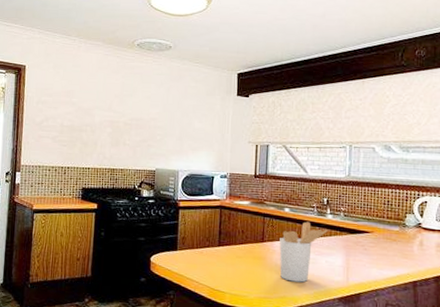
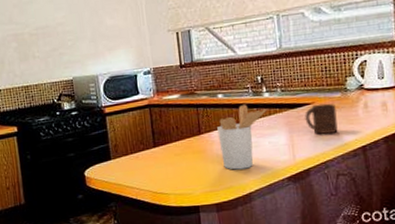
cup: none [363,234,394,265] -> present [305,103,338,135]

